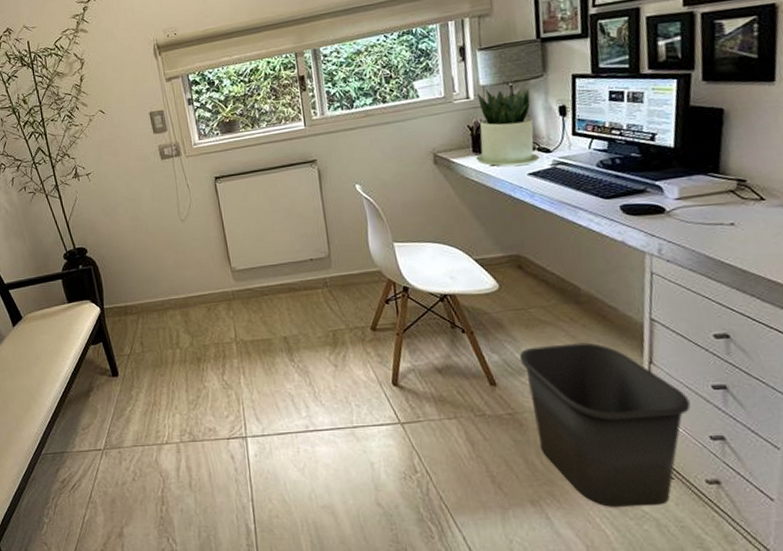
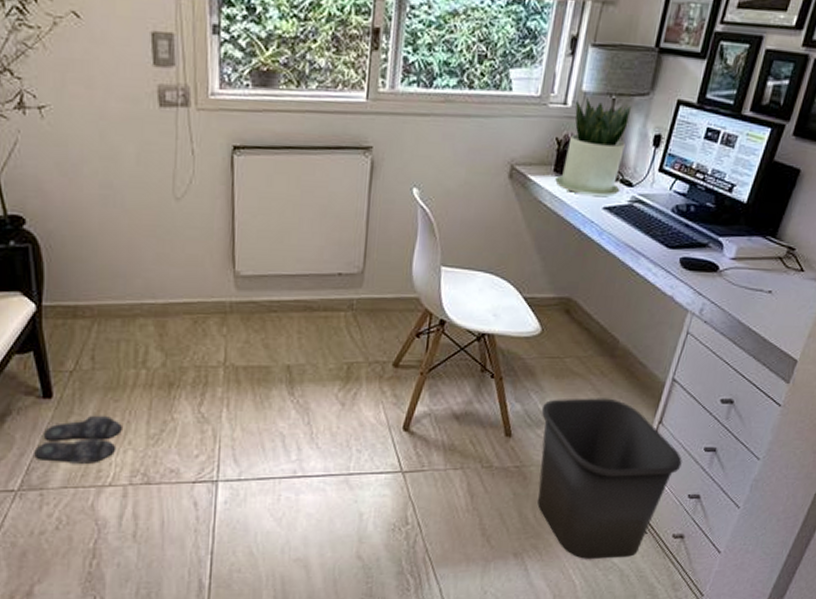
slippers: none [111,387,169,426] -> present [34,415,122,464]

